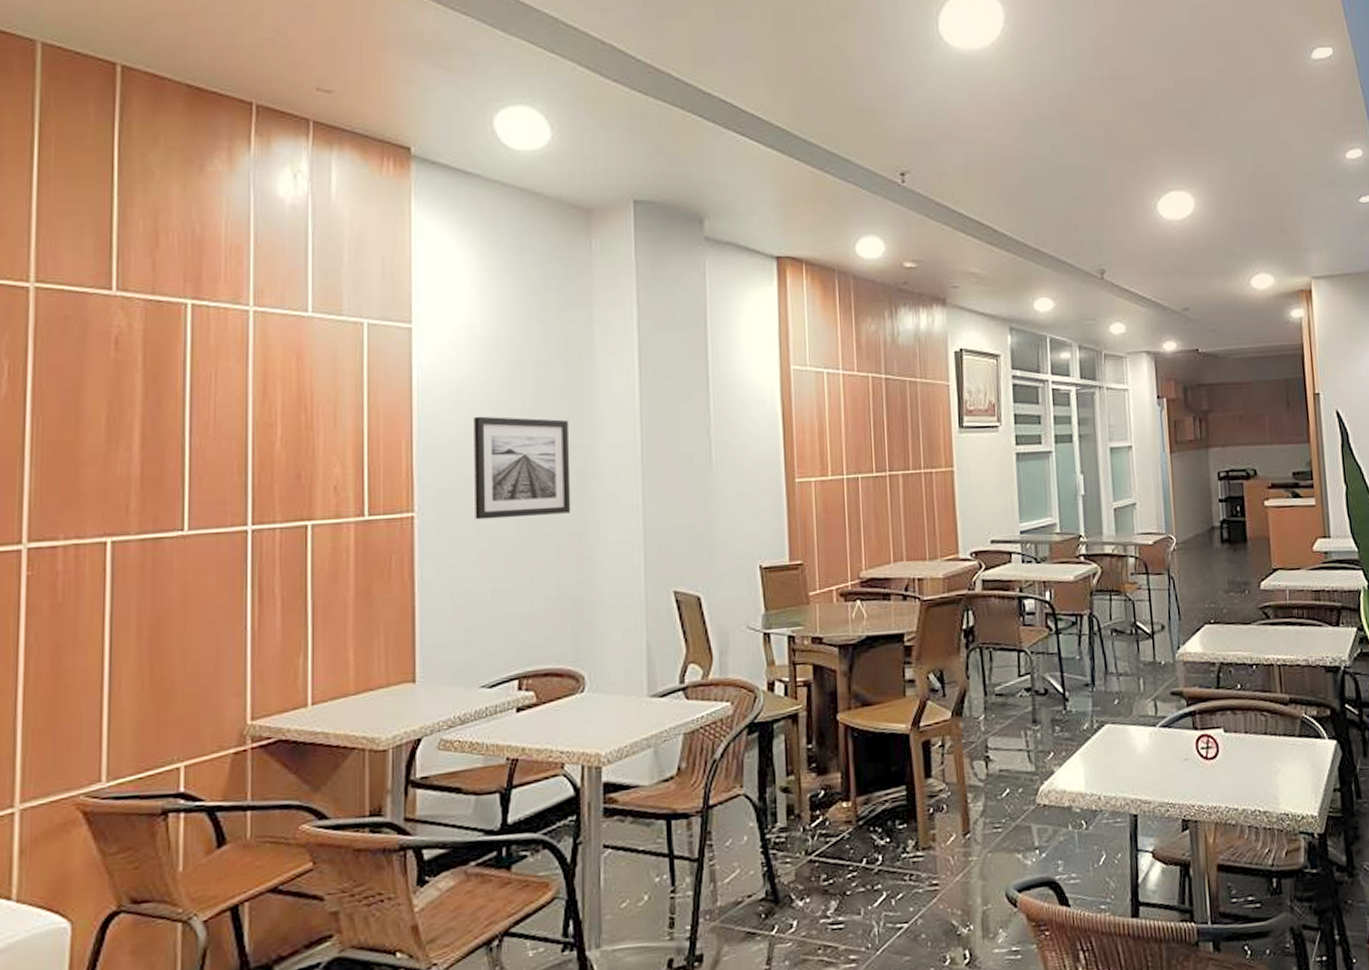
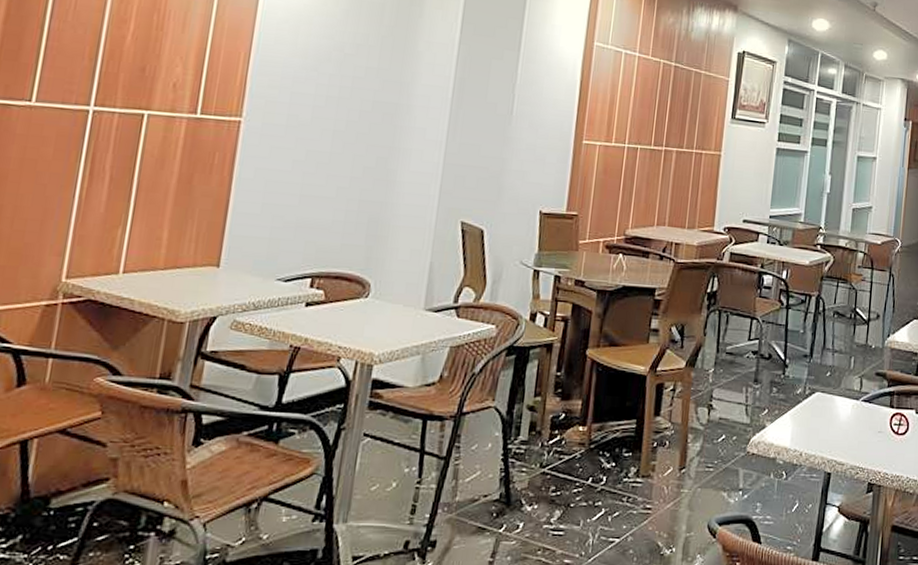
wall art: present [474,416,571,520] -> none [295,42,392,140]

